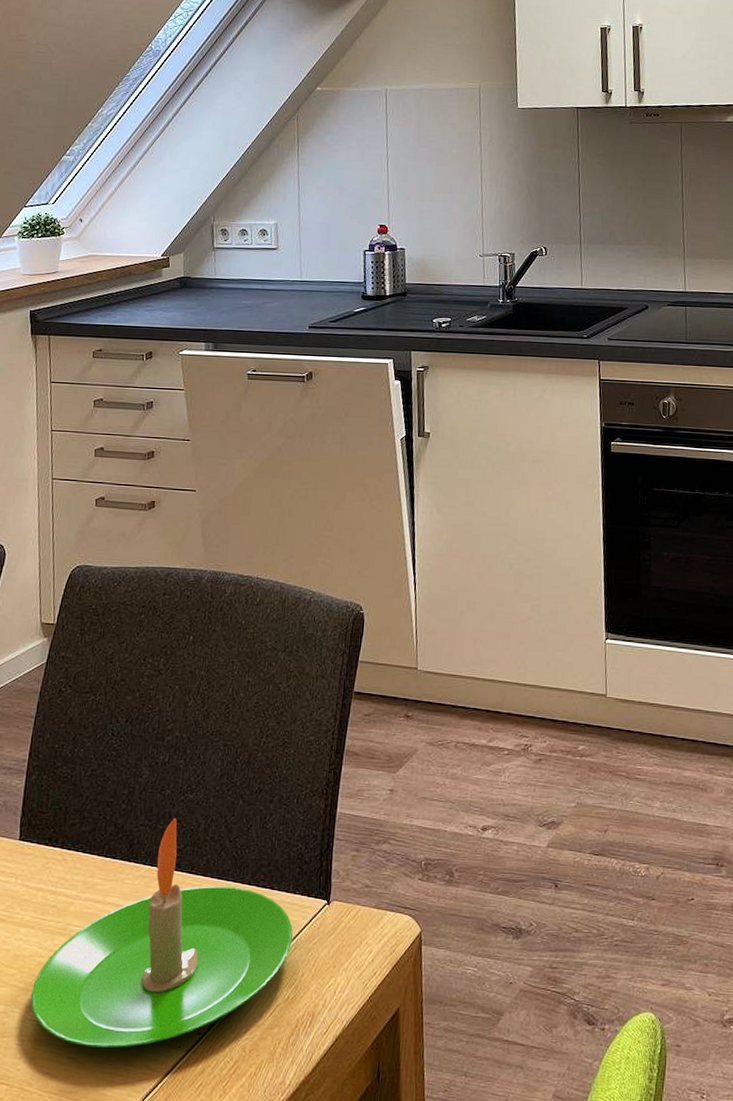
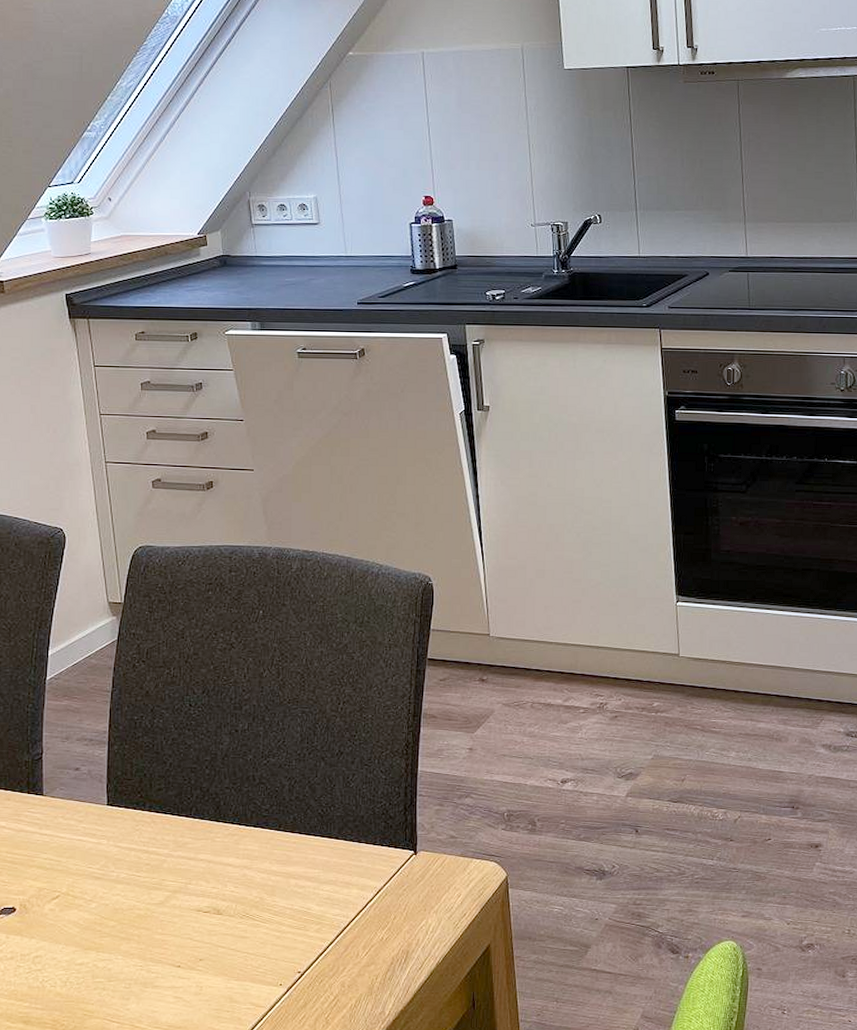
candle: present [30,818,293,1048] -> none [133,781,383,988]

